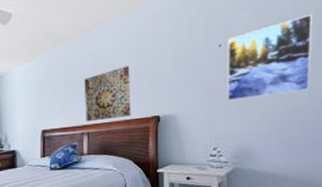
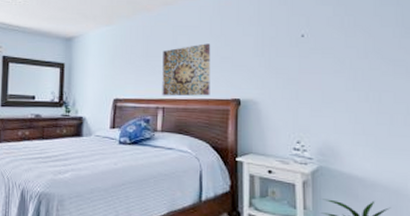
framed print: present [227,13,314,101] -> none [310,17,395,93]

